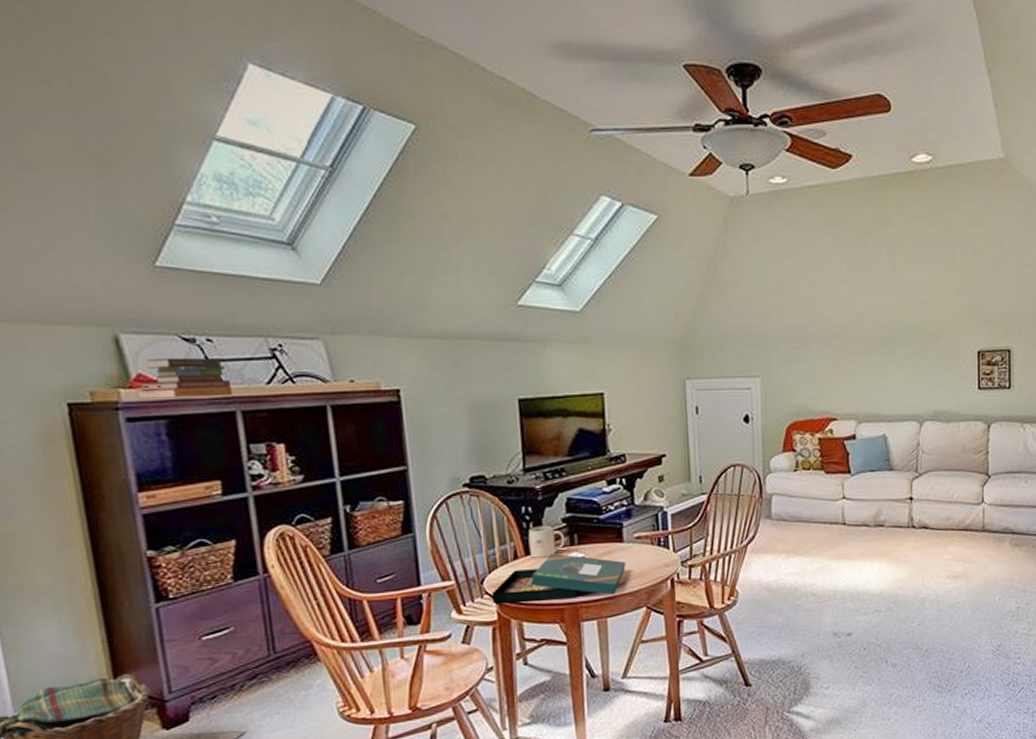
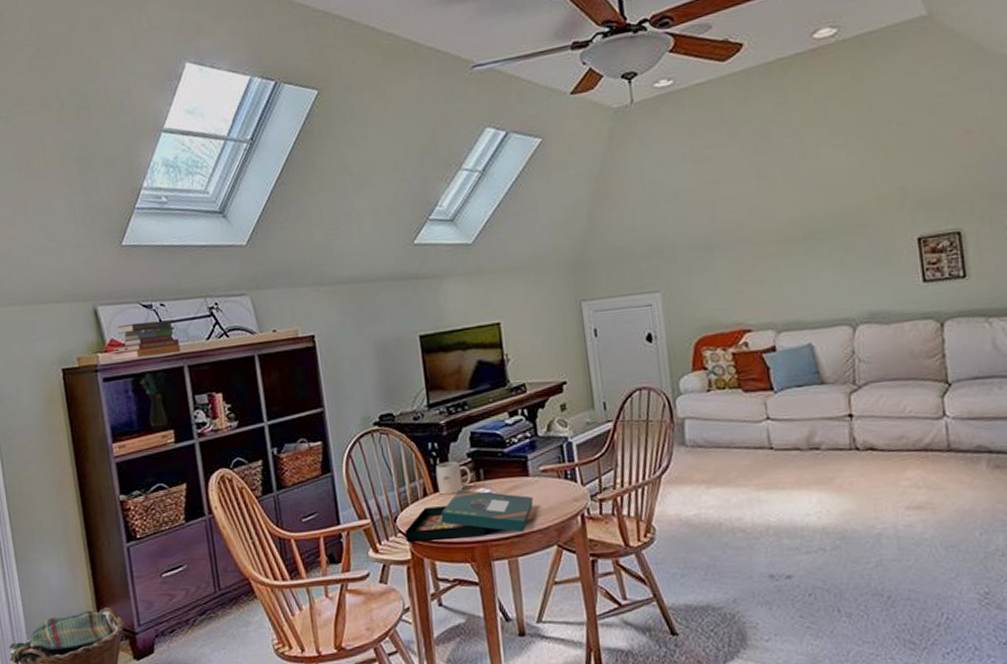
vase: none [176,413,220,483] -> present [139,370,173,433]

